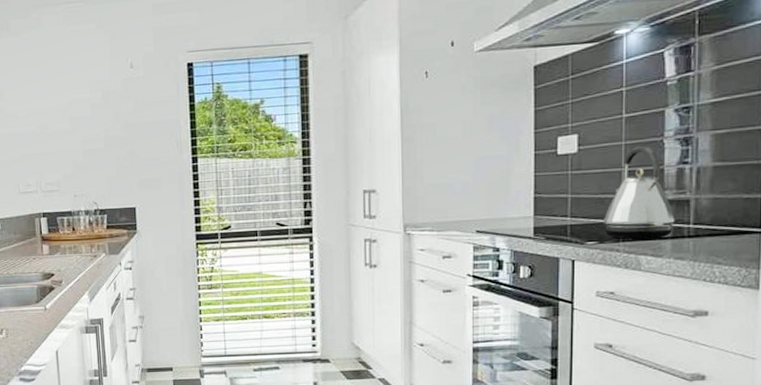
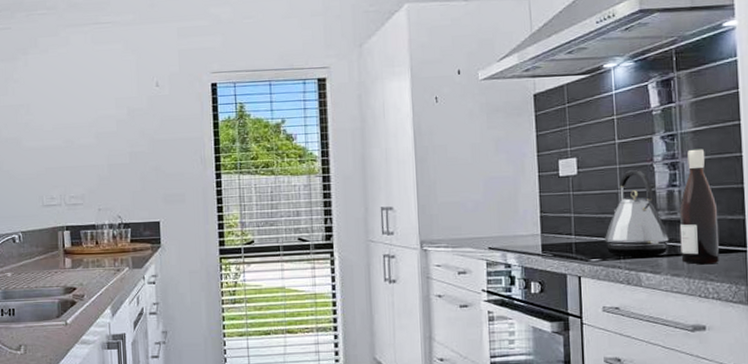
bottle: none [687,122,733,246] -> present [679,149,719,264]

